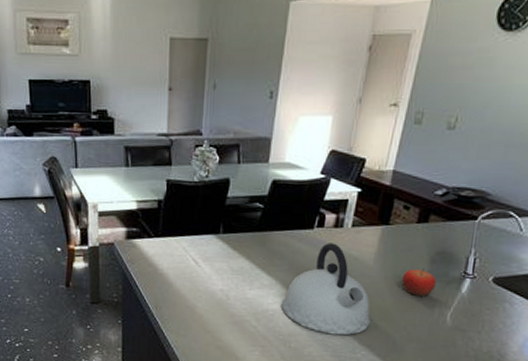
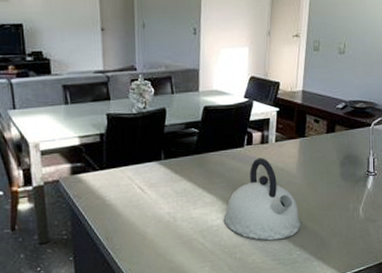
fruit: present [402,268,437,297] -> none [321,172,348,197]

